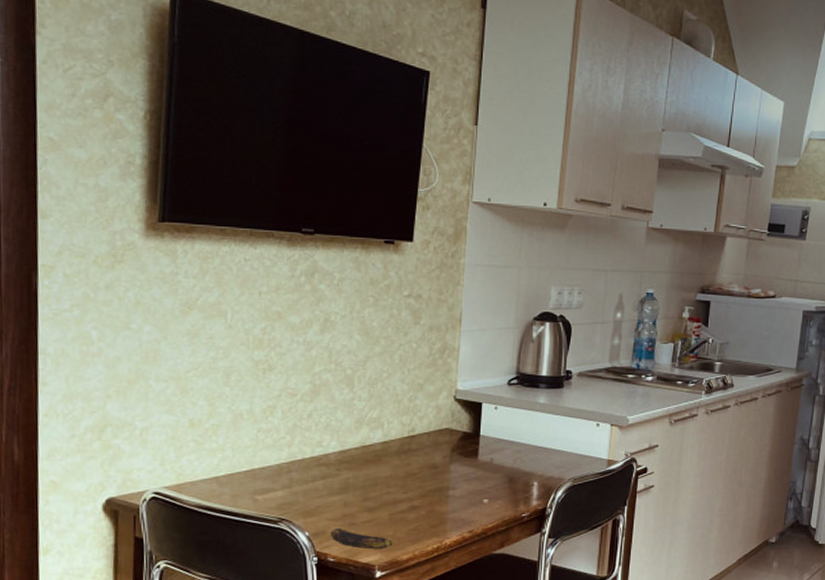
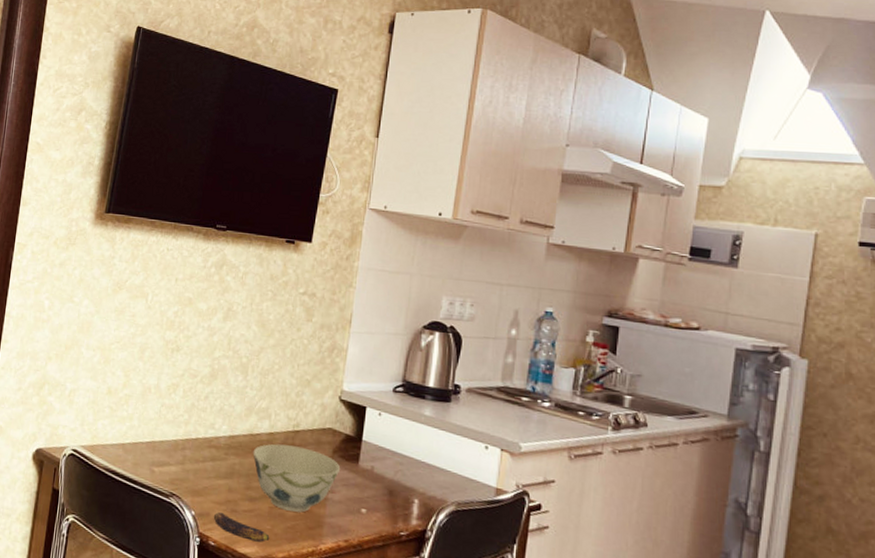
bowl: none [367,451,460,514] -> present [253,443,341,513]

